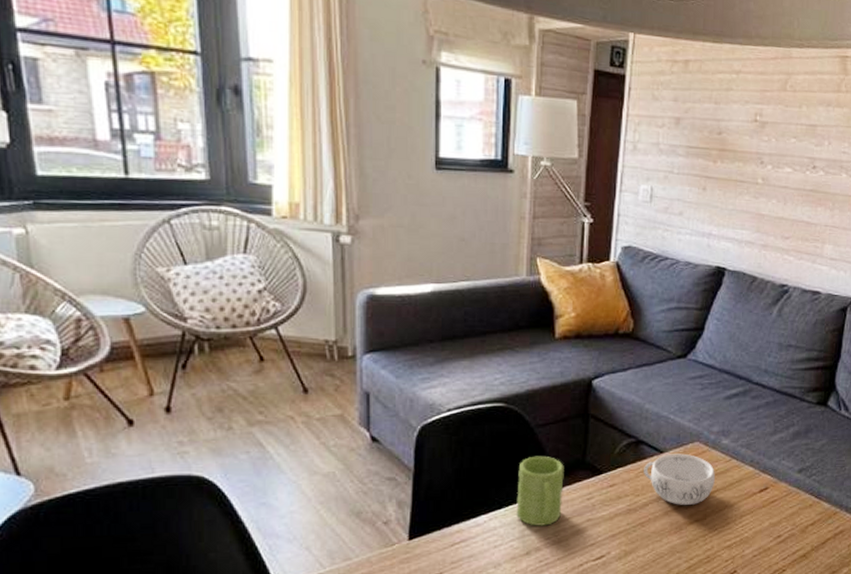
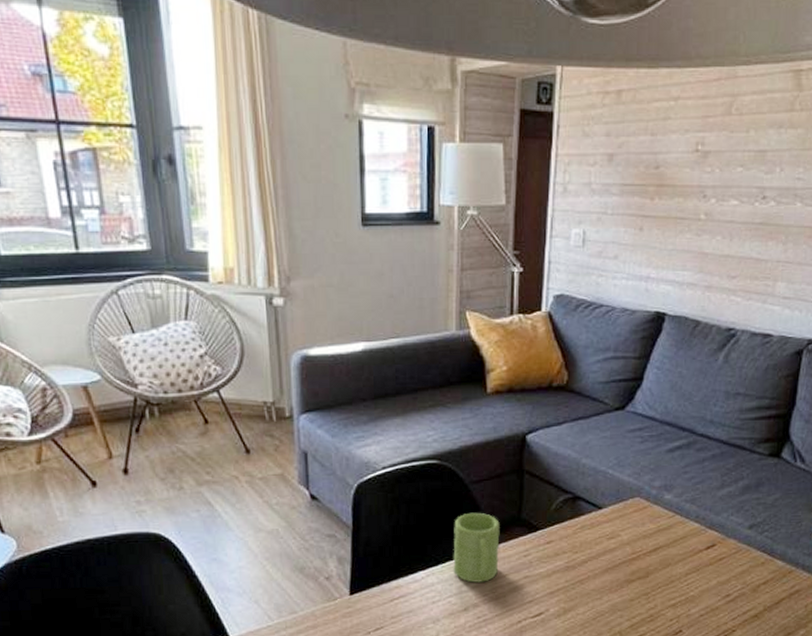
decorative bowl: present [644,453,715,505] -> none [582,509,657,562]

